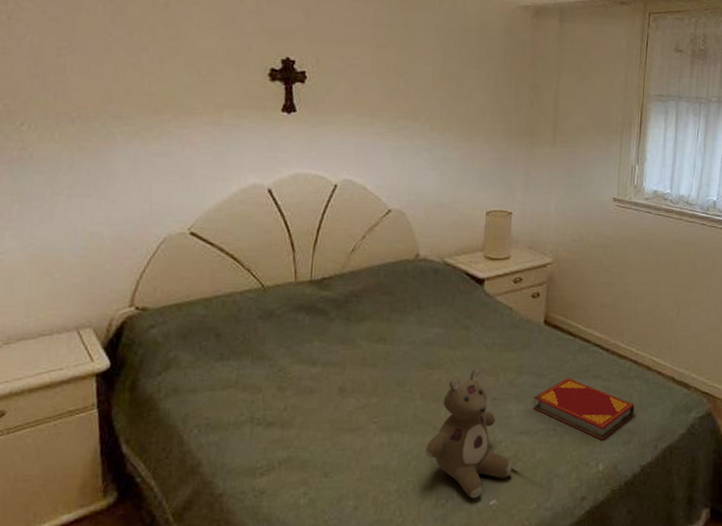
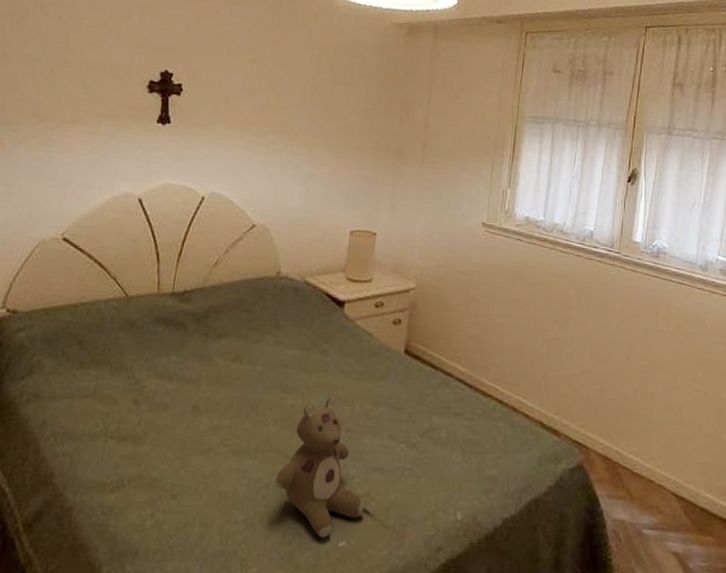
hardback book: present [533,378,635,441] -> none [389,413,498,486]

